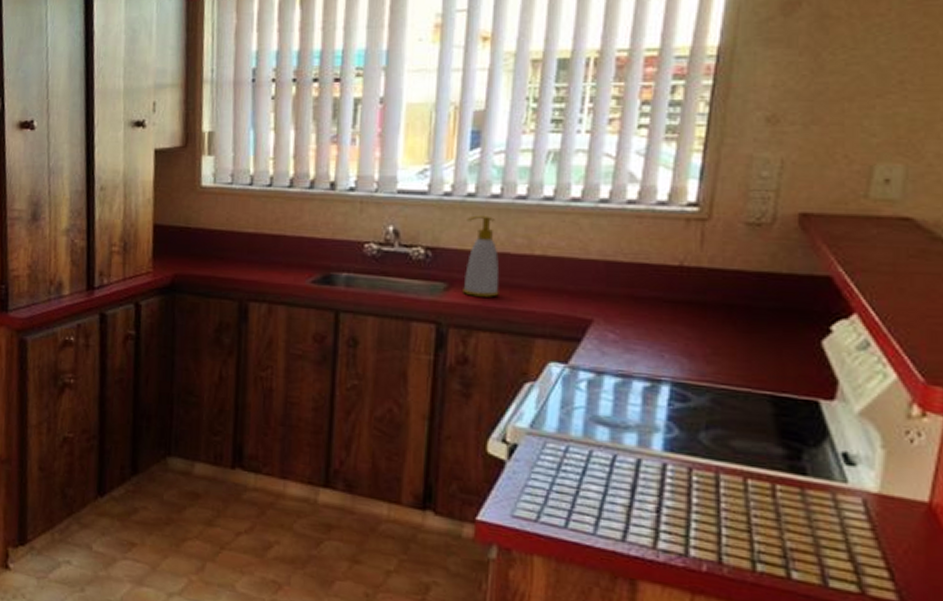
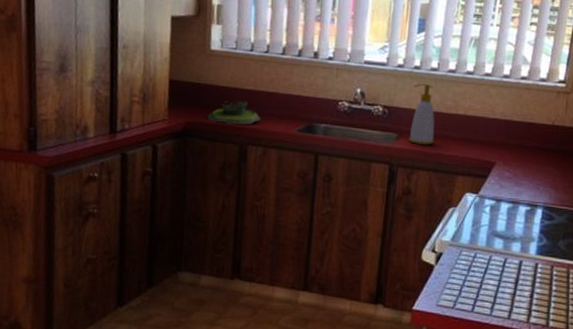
plant pot: none [199,247,264,277] -> present [207,101,261,125]

